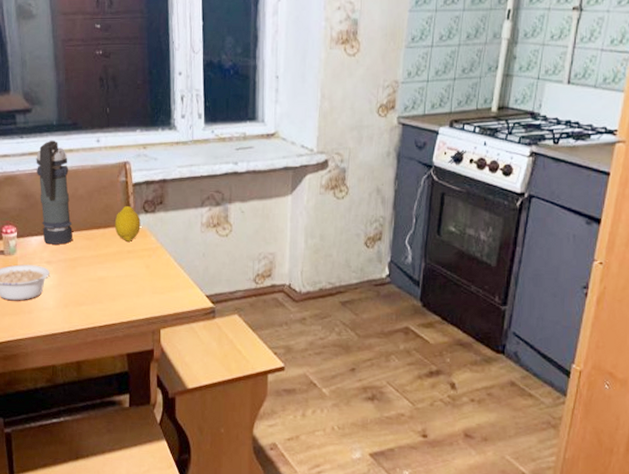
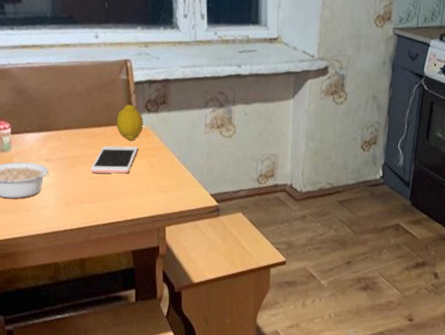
smoke grenade: present [36,141,74,245] -> none [29,34,73,142]
cell phone: none [89,247,136,275] -> present [90,145,139,174]

